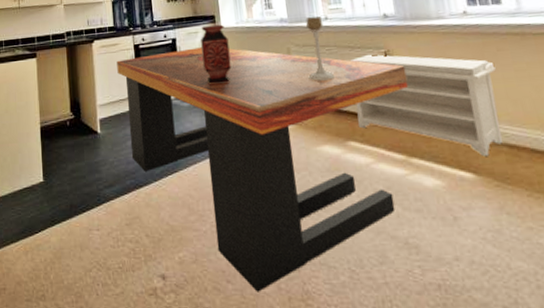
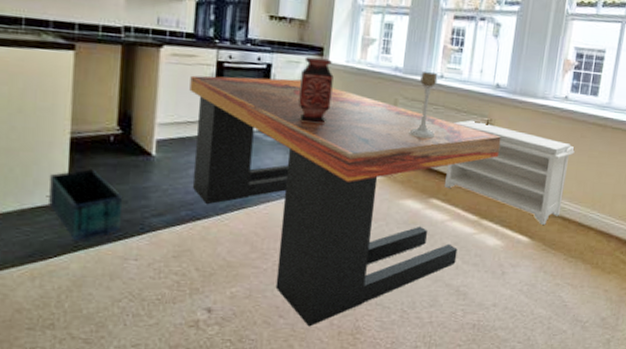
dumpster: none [29,151,83,215] -> present [49,169,123,241]

